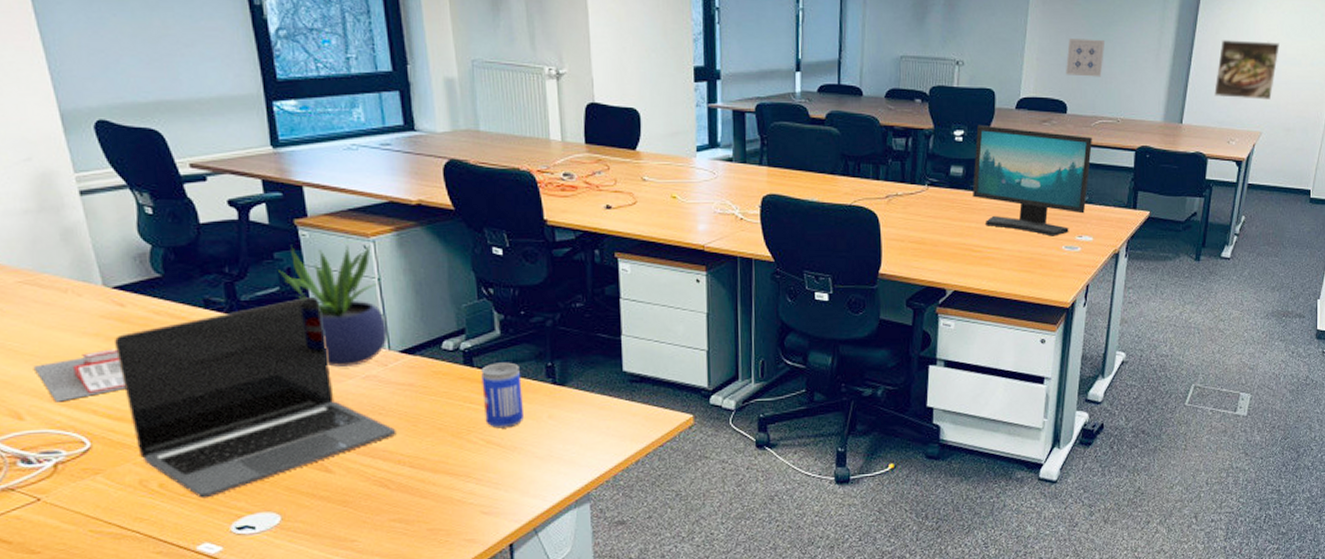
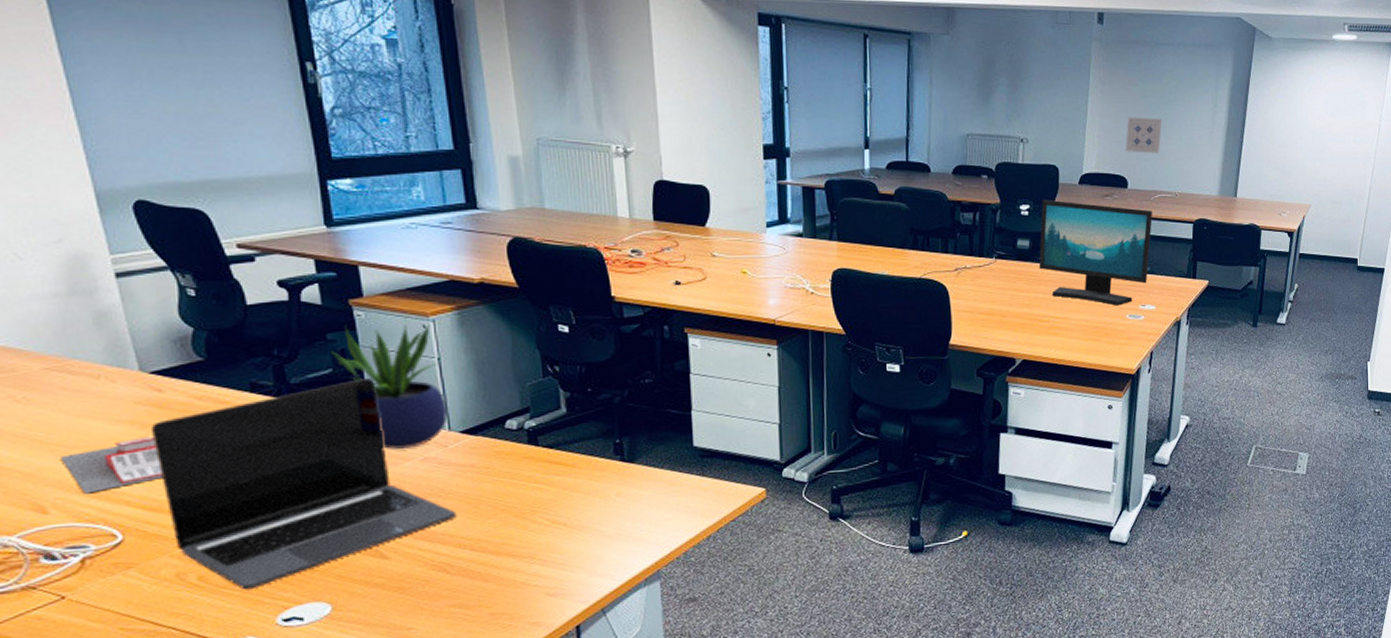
beer can: present [481,362,523,429] -> none [546,440,591,508]
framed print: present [1214,40,1279,100] -> none [1265,119,1324,174]

